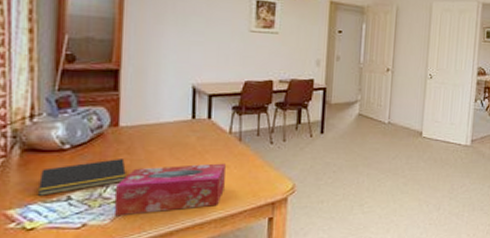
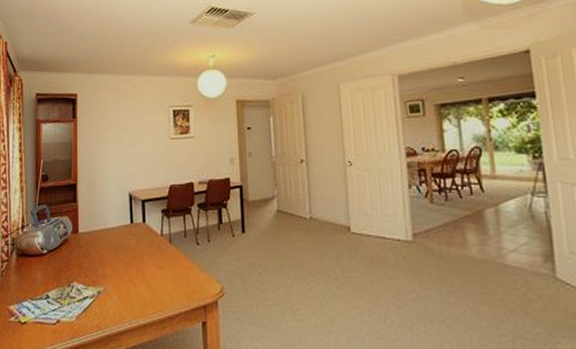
notepad: present [37,159,126,196] -> none [27,262,85,294]
tissue box: present [113,163,226,217] -> none [78,265,161,315]

